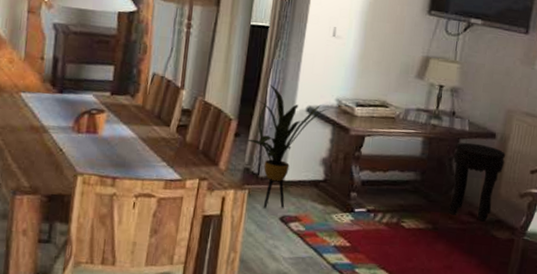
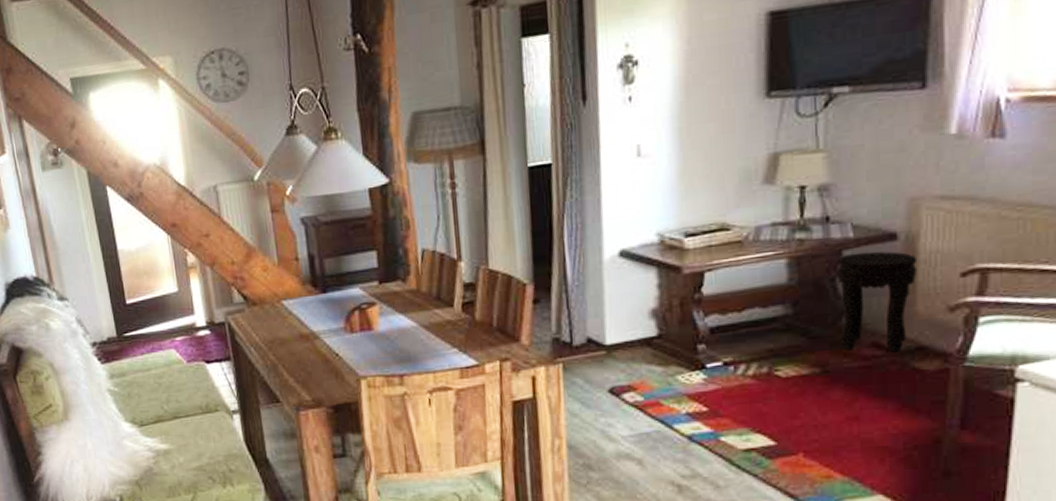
house plant: present [246,84,328,209] -> none [548,233,648,382]

